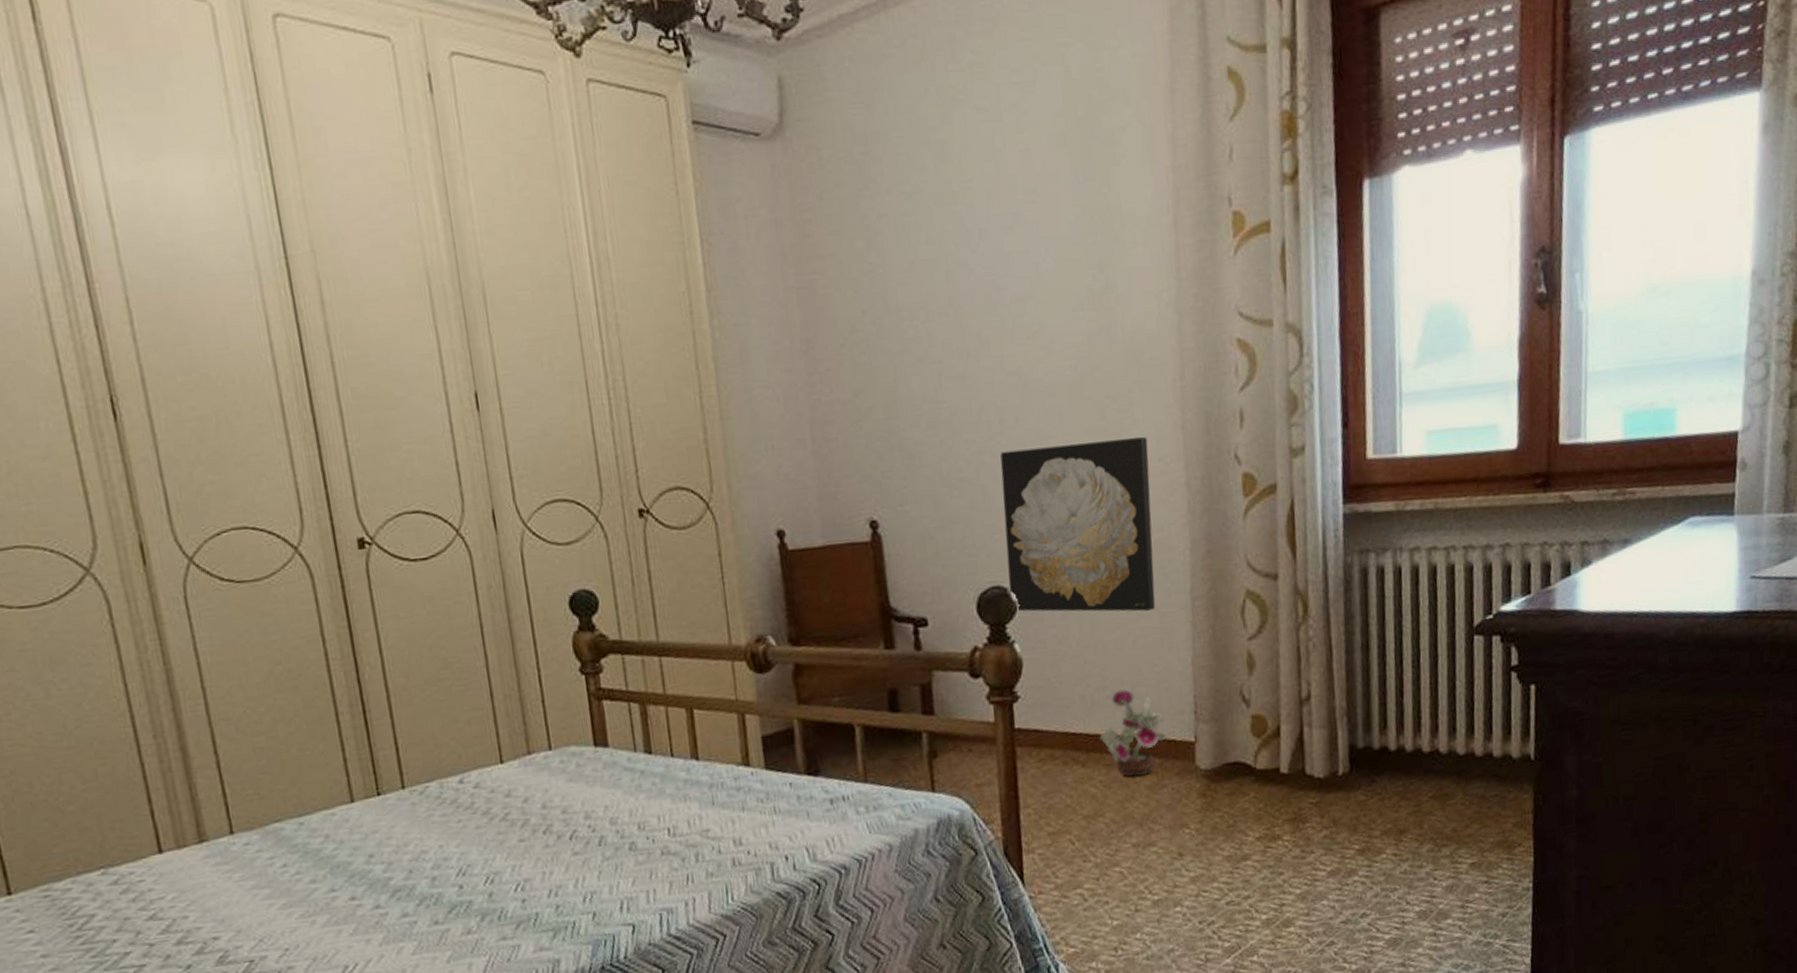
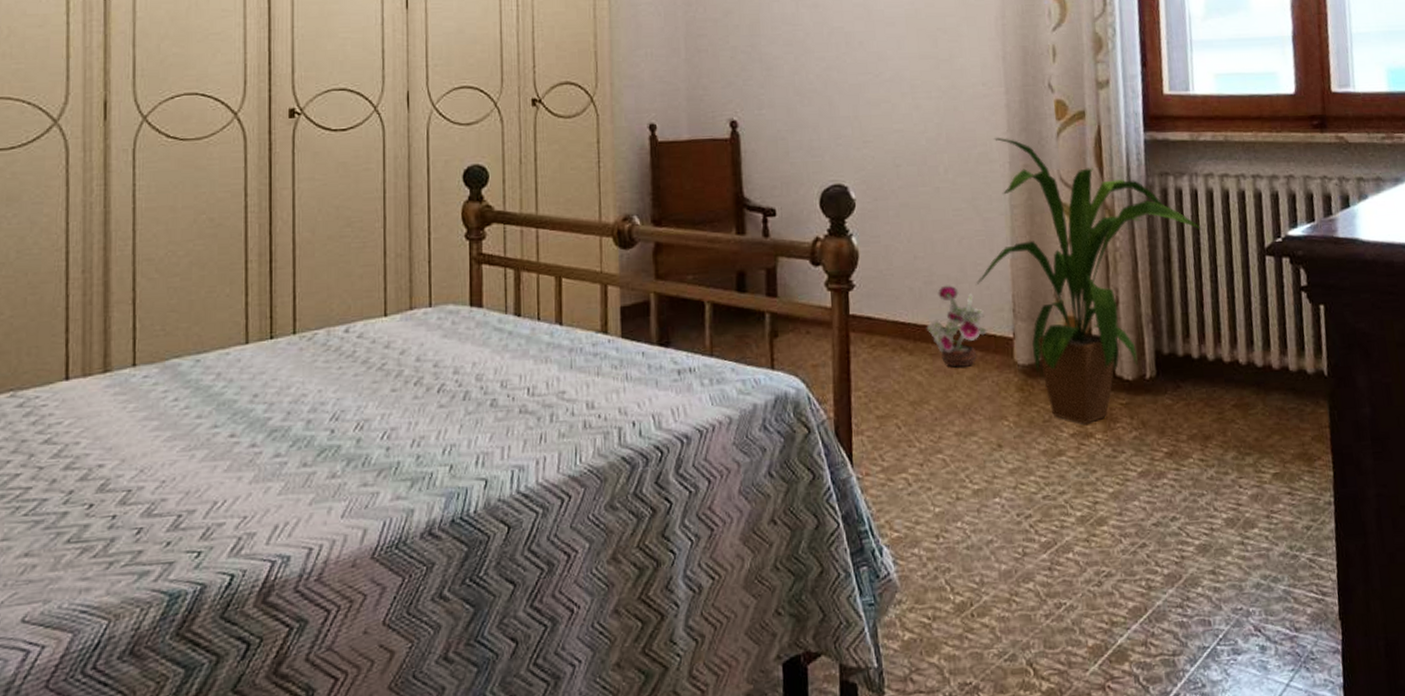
wall art: present [1000,436,1156,612] -> none [845,63,979,215]
house plant: none [1154,520,1405,827] -> present [976,137,1202,424]

